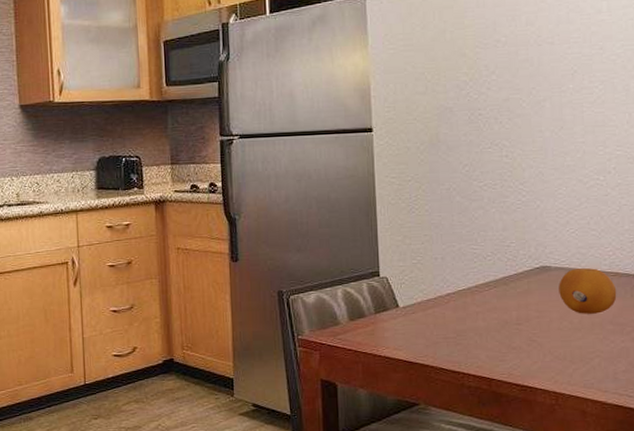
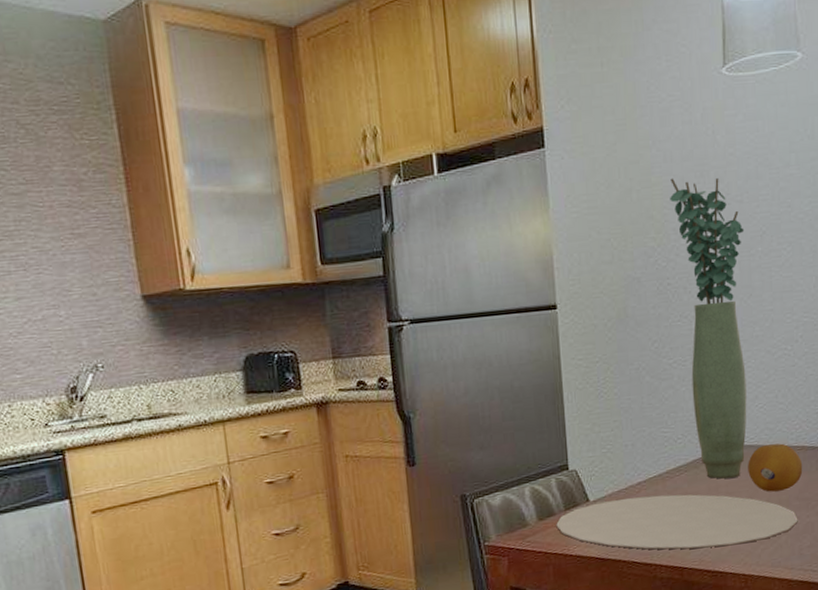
placemat: none [366,307,612,363] -> present [556,494,798,550]
vase: none [482,21,558,297] -> present [670,178,747,479]

